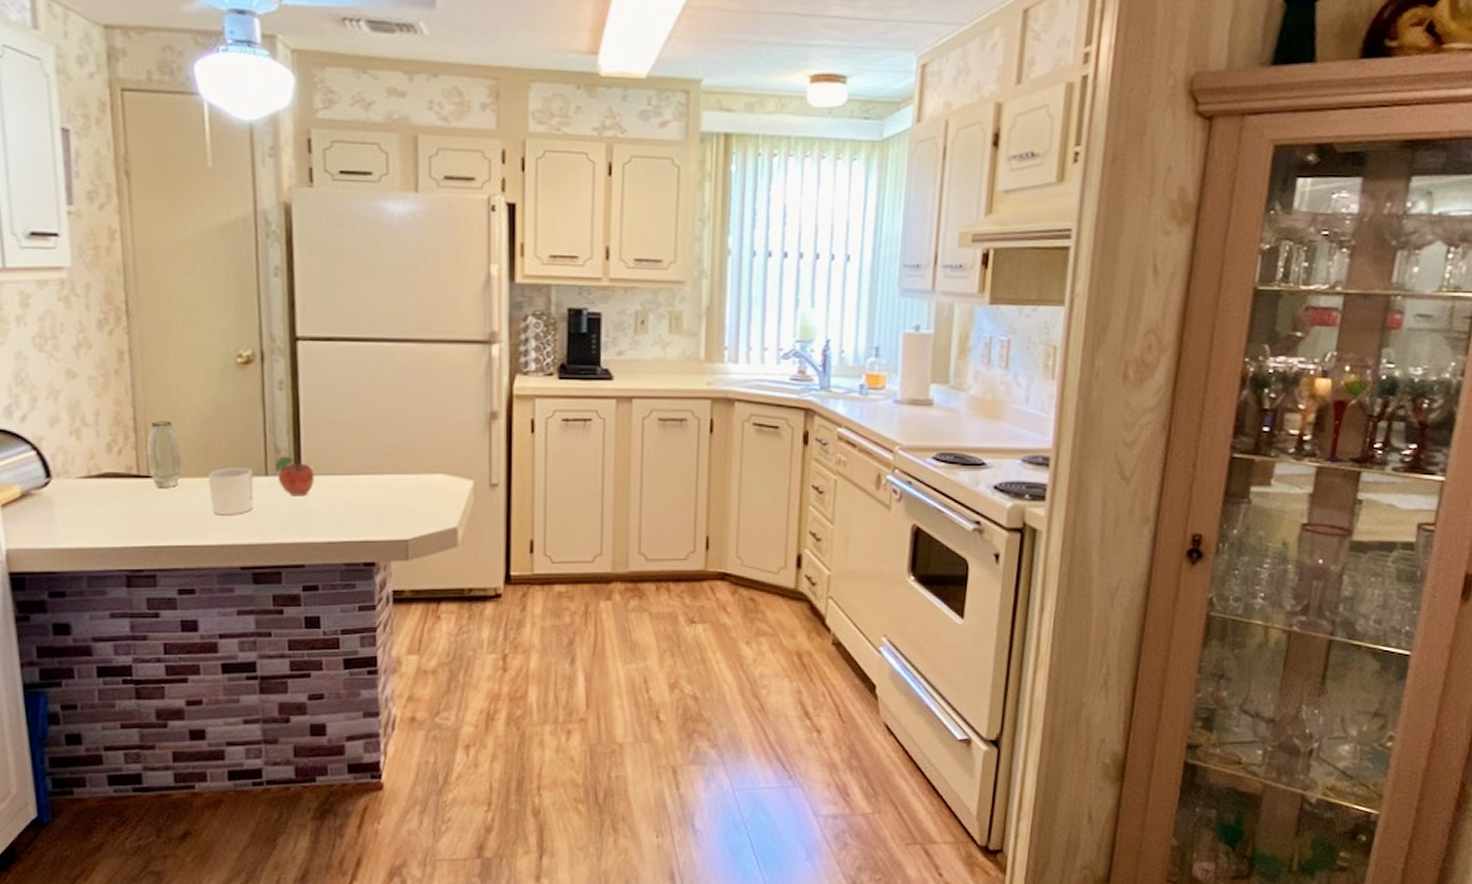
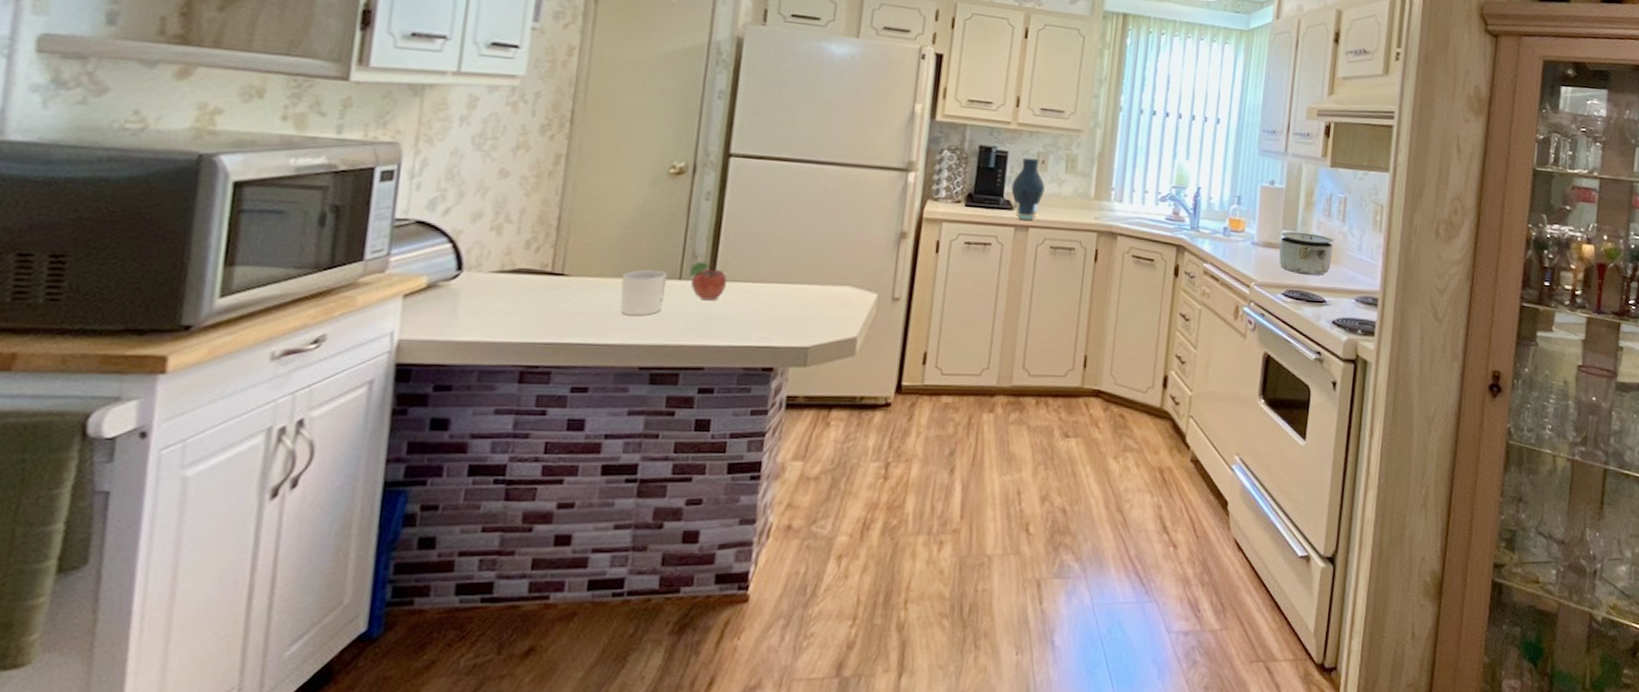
vase: present [147,421,182,489] -> none [564,222,600,287]
vase: none [608,318,647,390] -> present [1011,157,1045,220]
saucepan: none [928,384,995,435] -> present [1279,231,1334,276]

